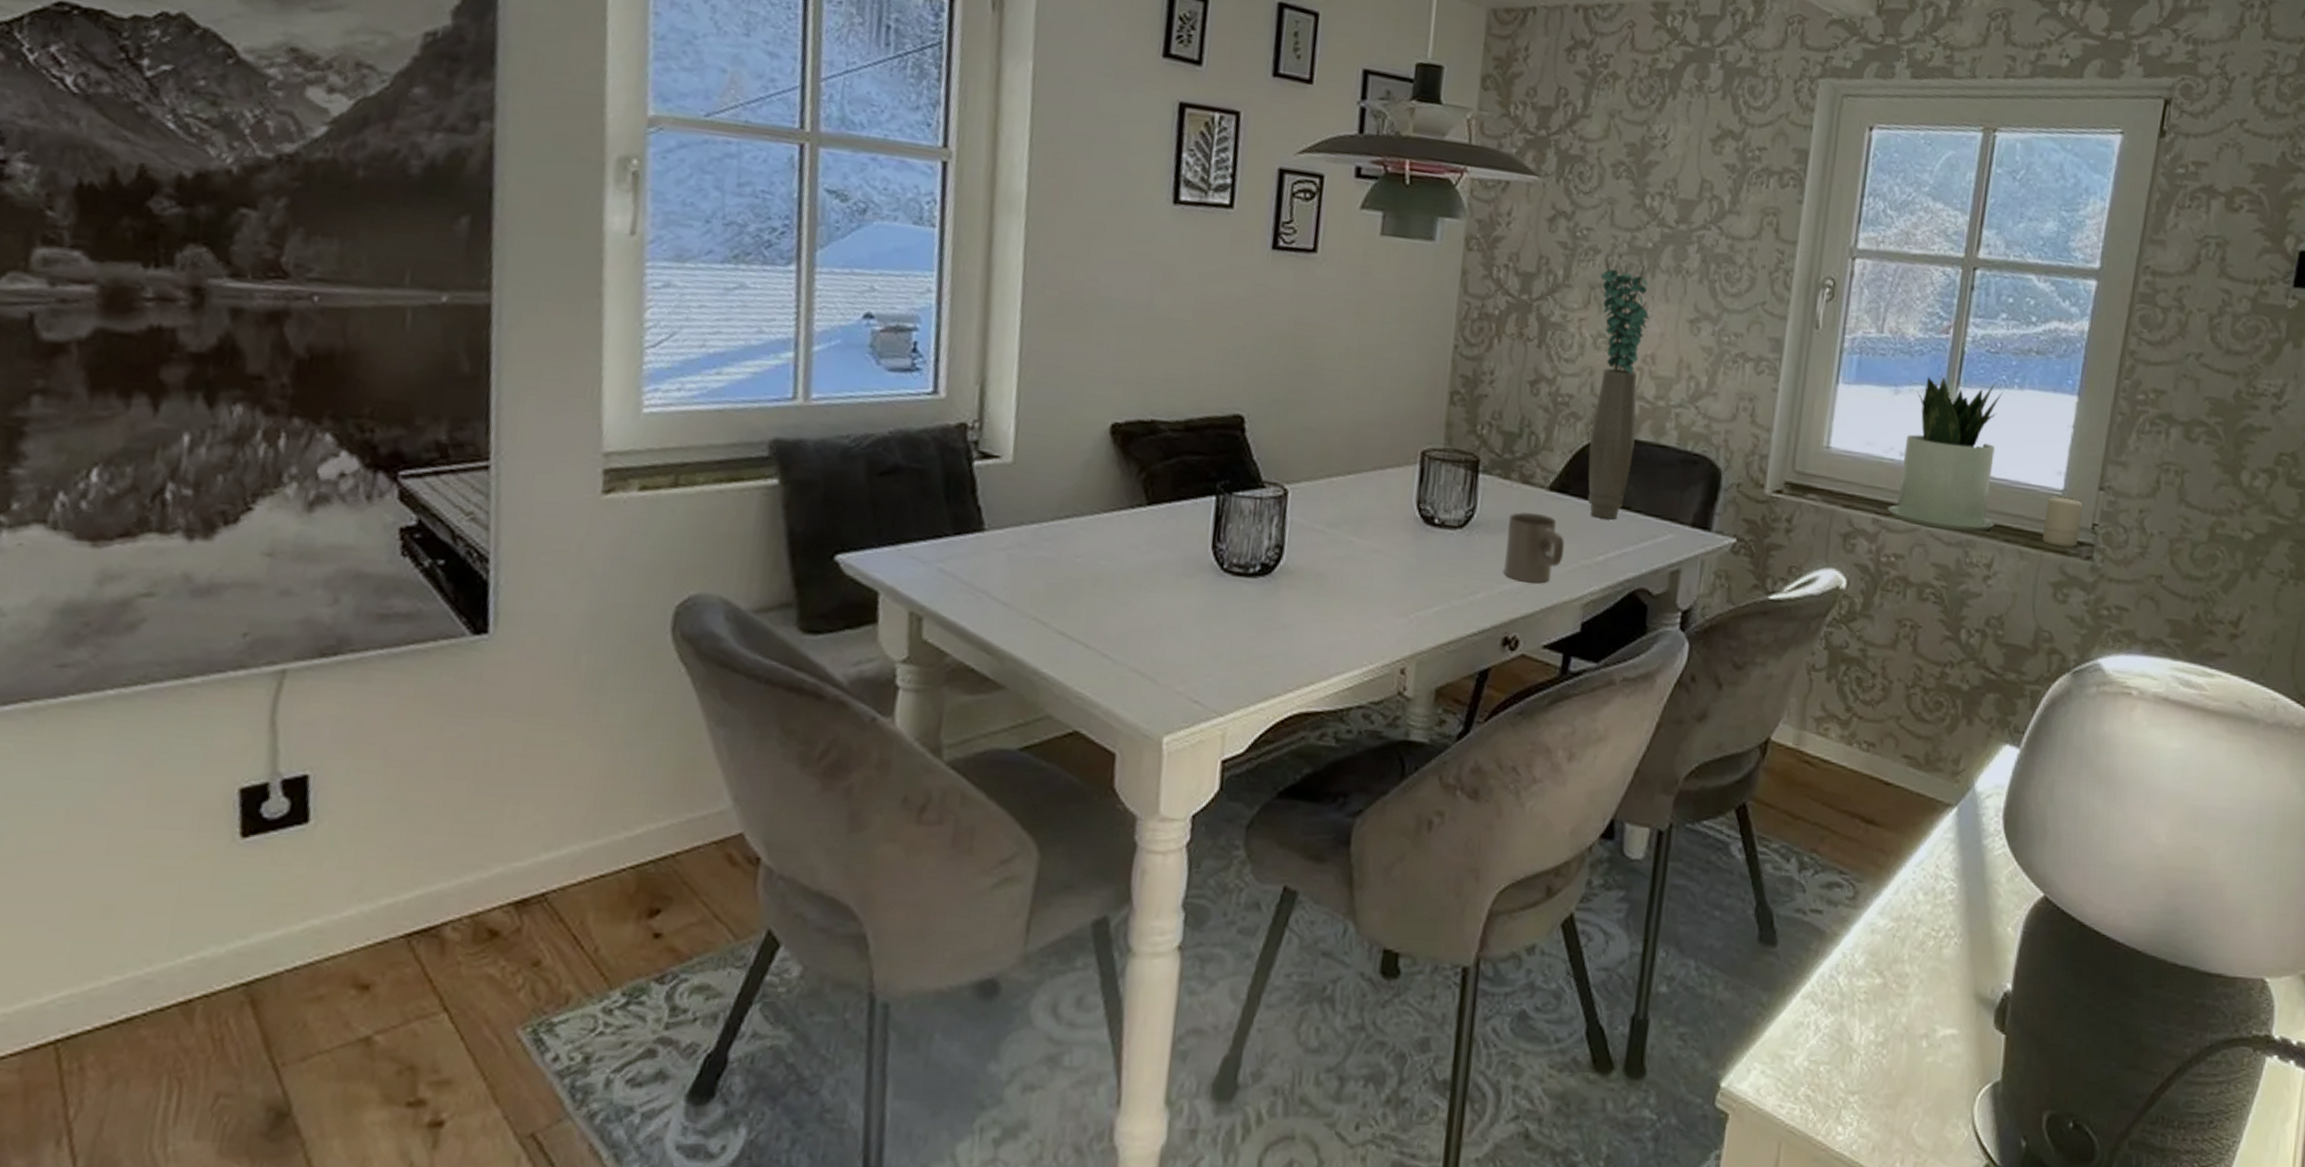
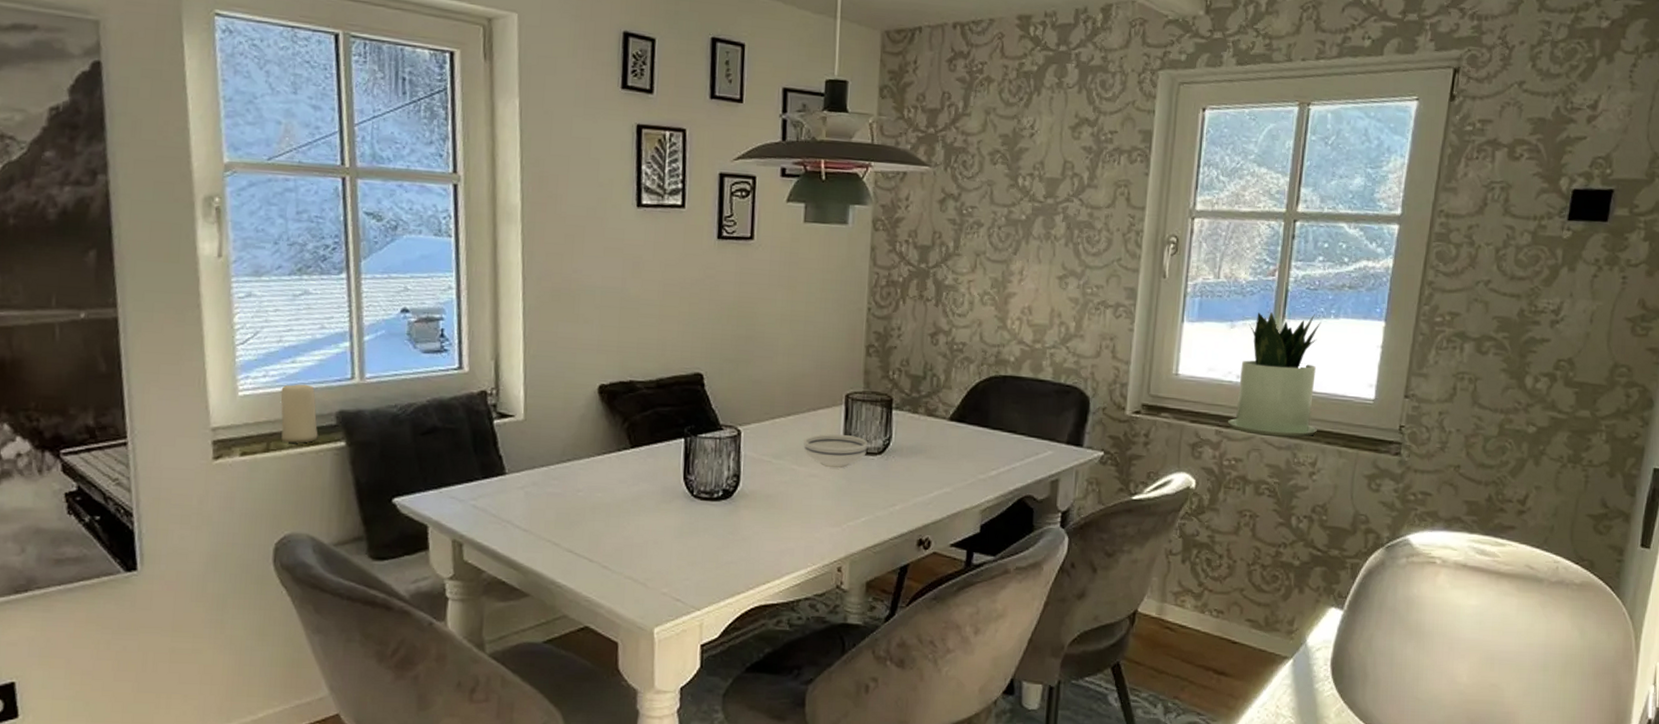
candle: none [694,402,744,479] -> present [280,384,318,443]
bowl: none [1365,498,1447,543] -> present [803,433,868,468]
cup: present [1504,512,1564,584] -> none [916,439,964,495]
vase: present [1587,258,1650,520] -> none [980,230,1026,442]
candle: present [2042,497,2084,548] -> none [1358,405,1392,447]

